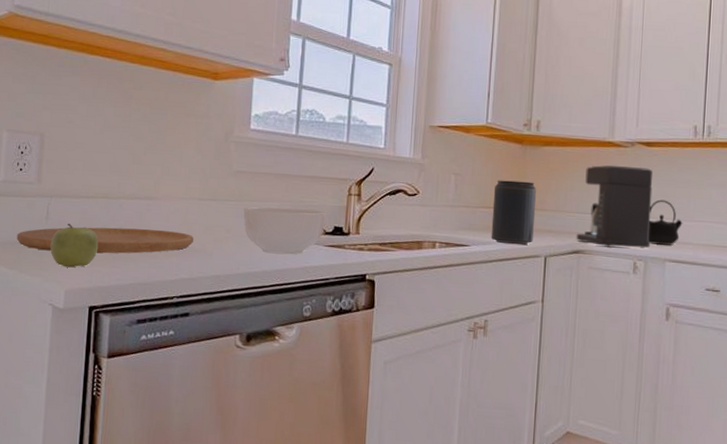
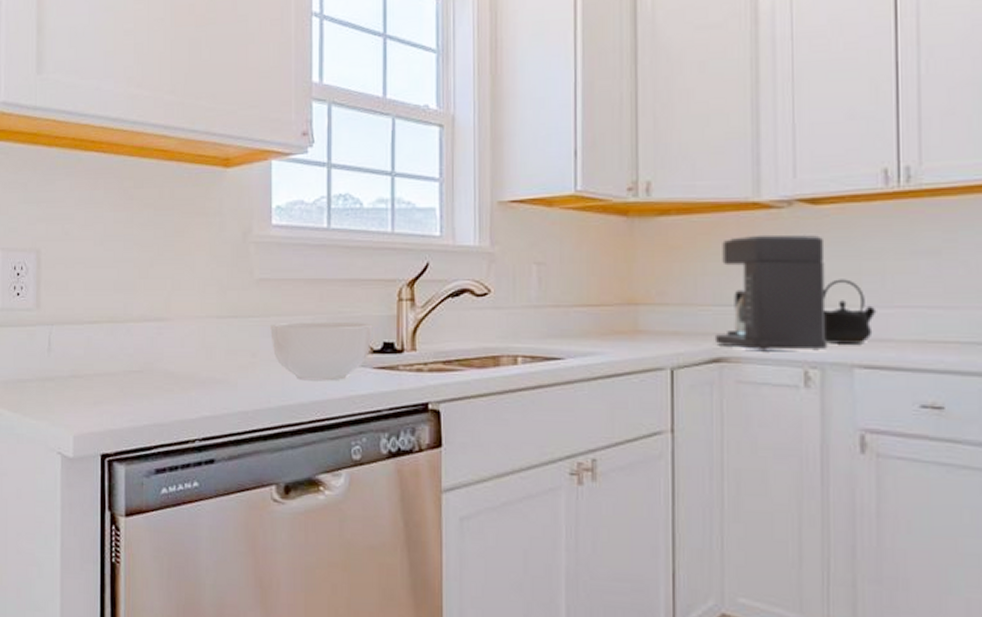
cutting board: present [16,227,194,254] -> none [18,357,215,390]
fruit: present [50,223,99,268] -> none [55,355,107,408]
soda can: present [491,180,537,245] -> none [591,266,654,355]

